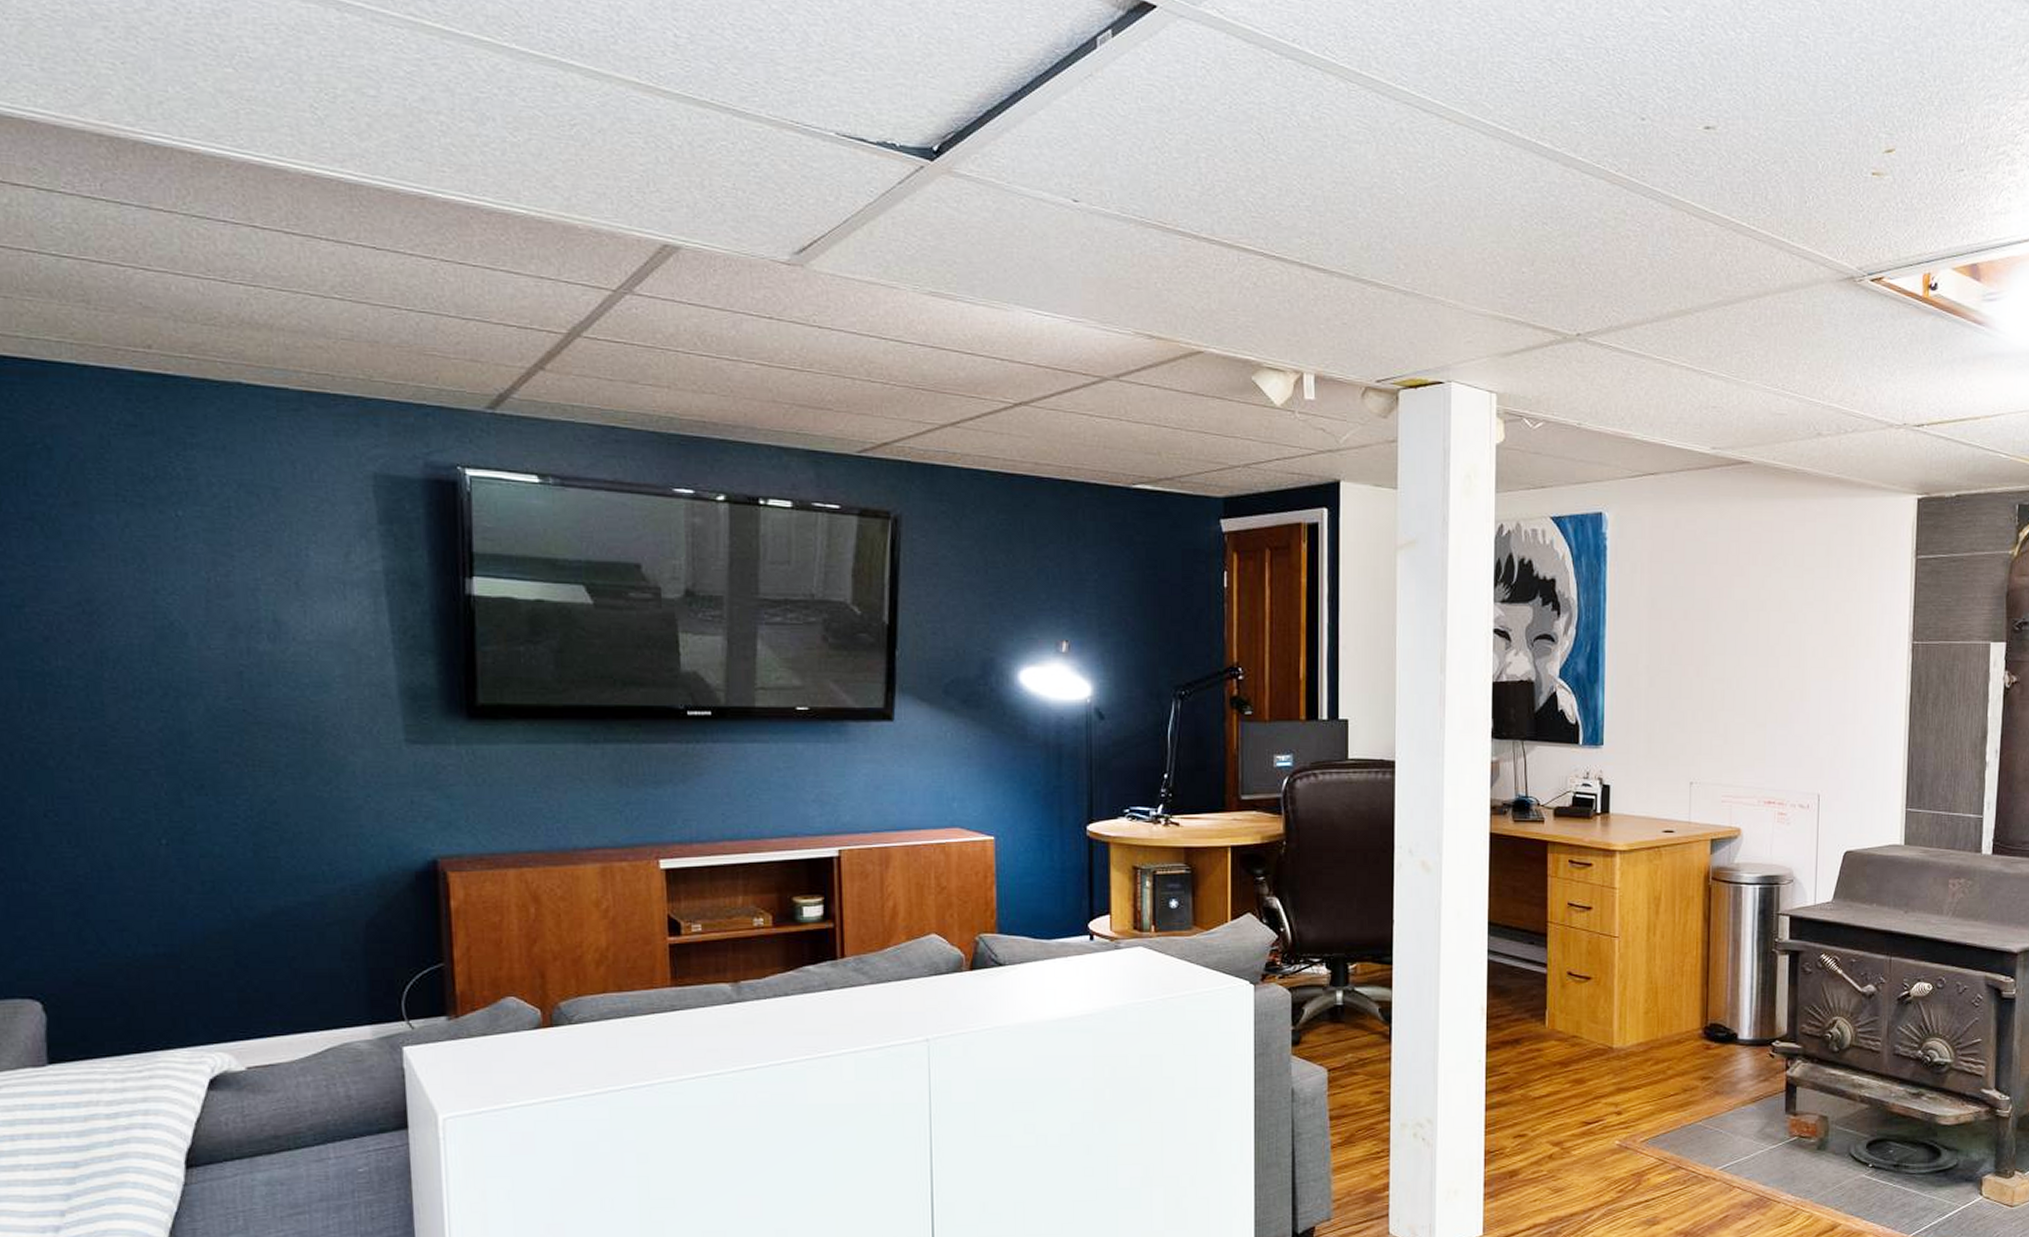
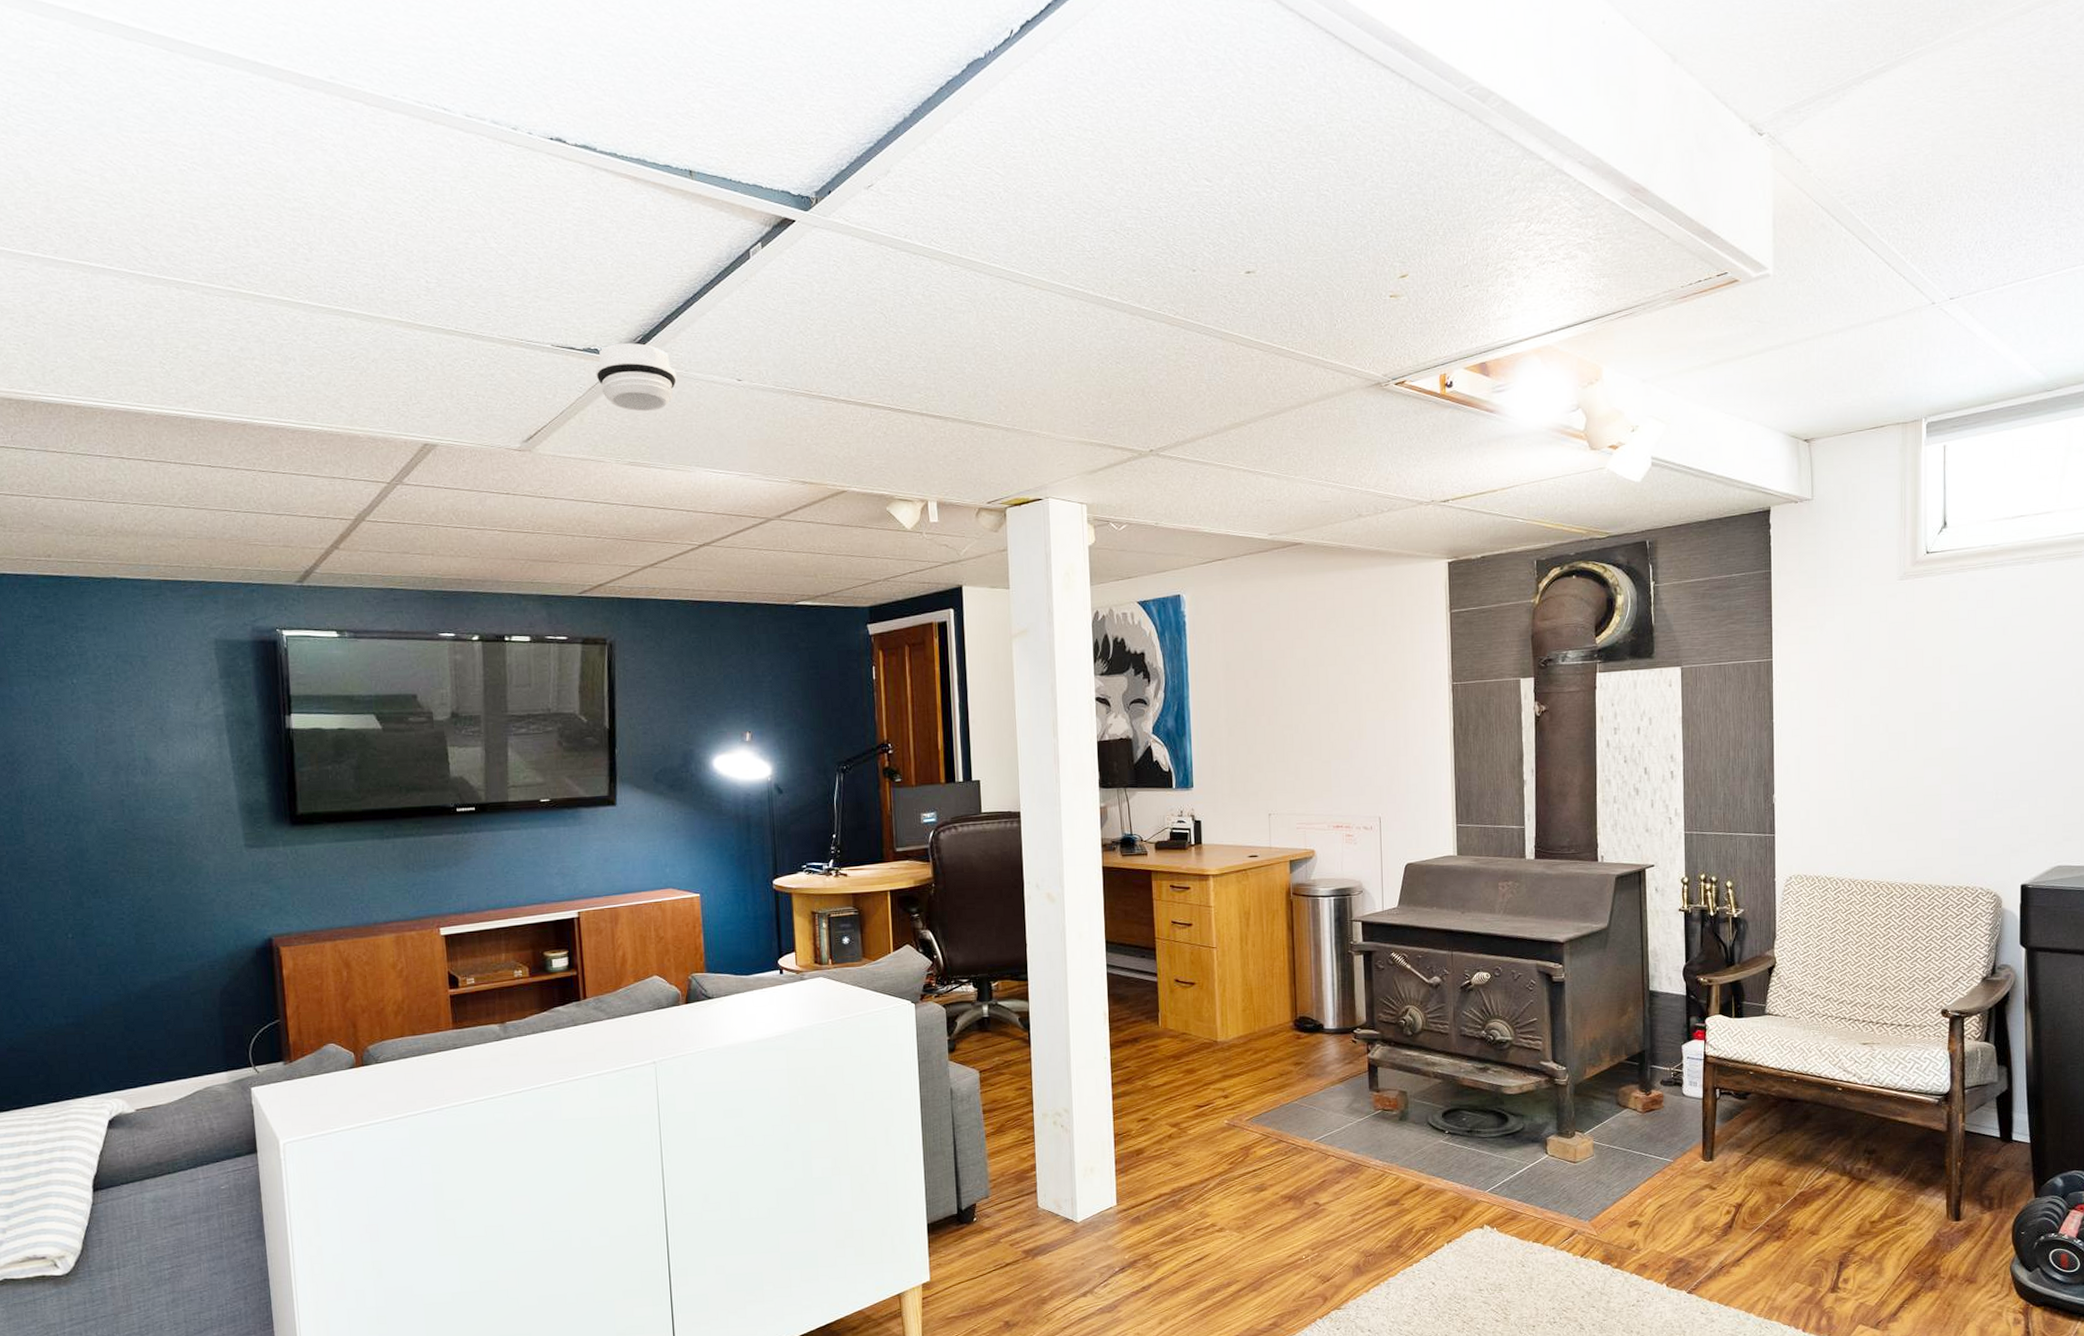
smoke detector: none [892,139,996,230] -> present [595,342,677,412]

